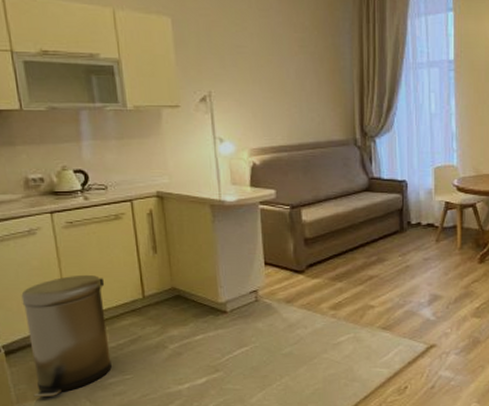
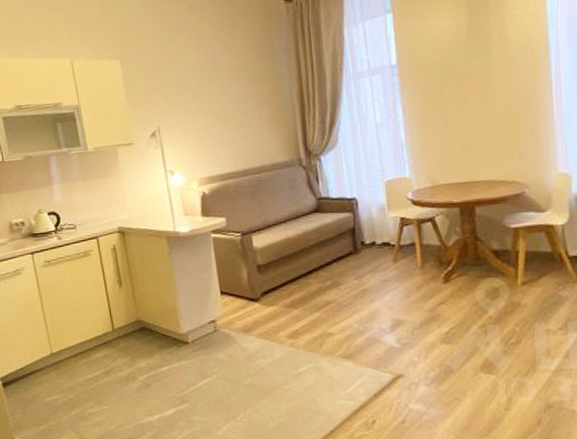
pedal bin: present [21,274,112,398] -> none [12,309,90,427]

